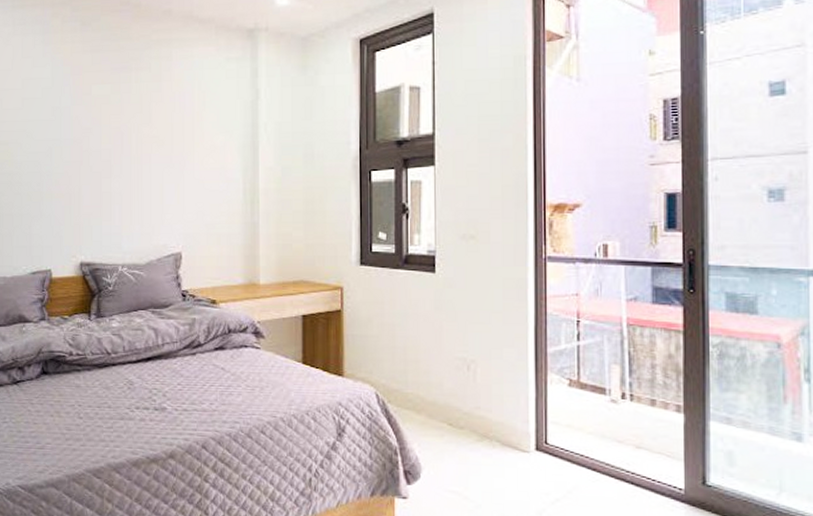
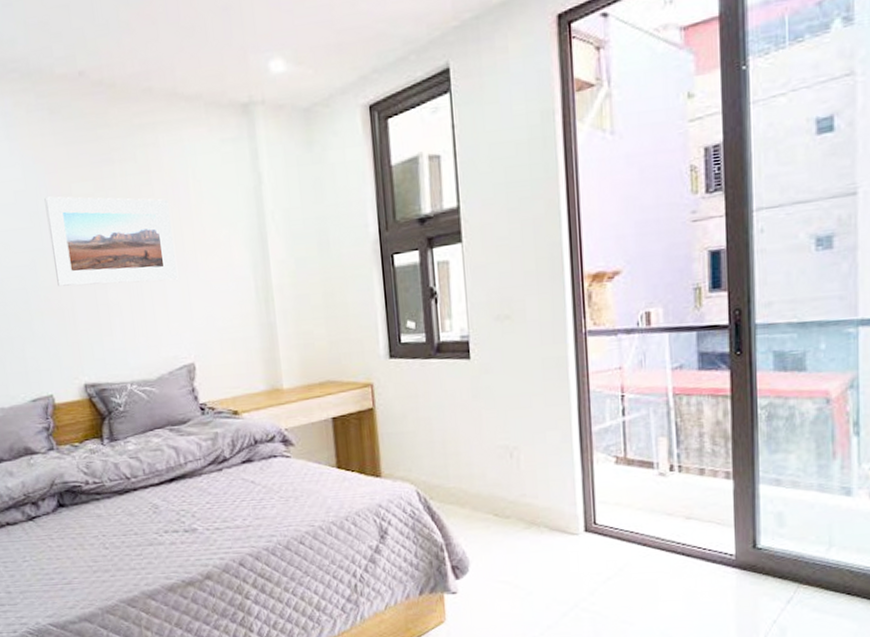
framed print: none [67,95,176,176] -> present [44,196,179,287]

